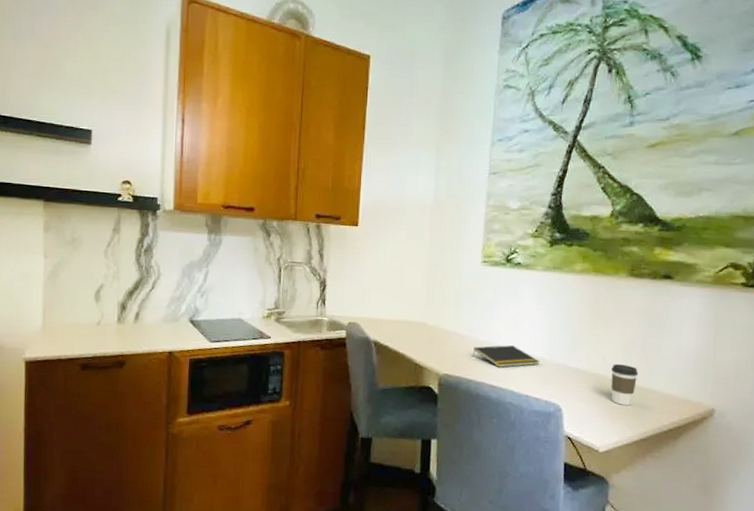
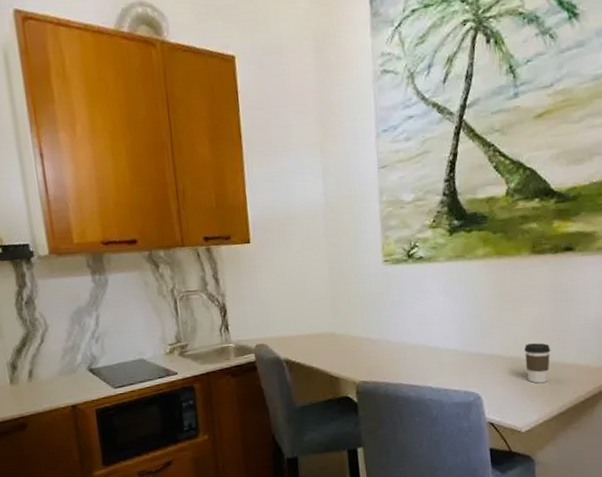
notepad: present [472,345,540,368] -> none [386,342,454,366]

